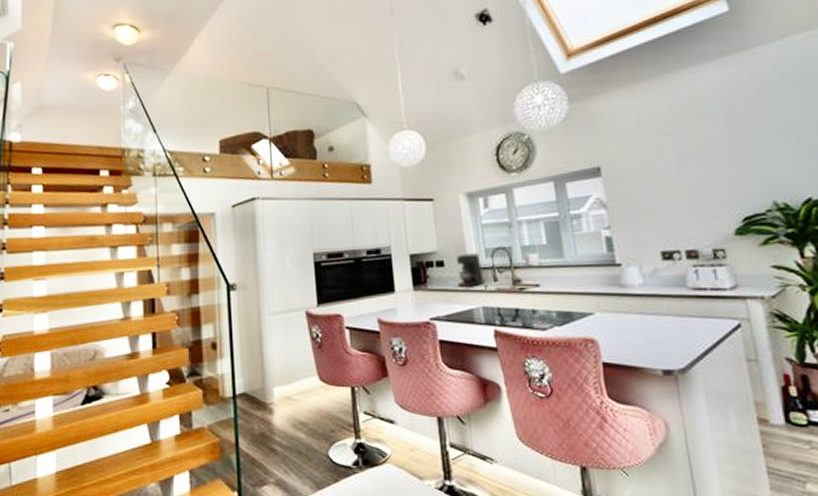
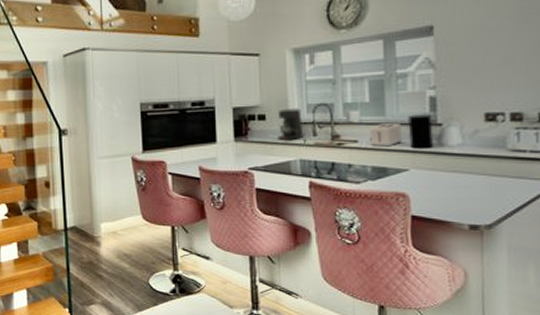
toaster: none [550,265,584,291] -> present [369,123,403,147]
canister: none [587,254,615,290] -> present [408,114,433,148]

